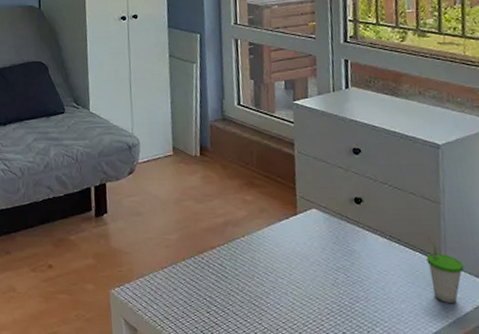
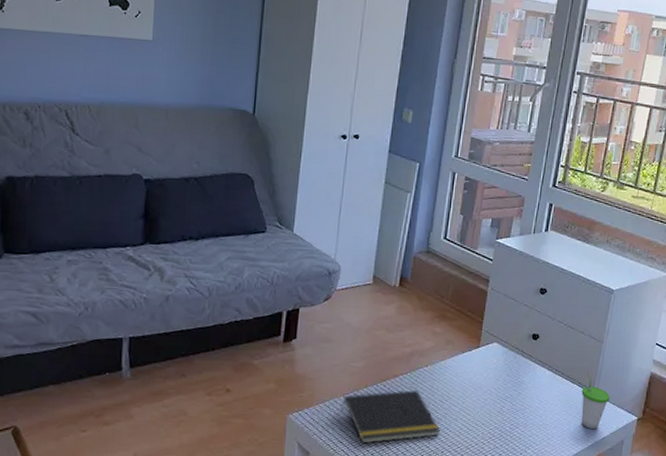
notepad: none [162,262,271,320] -> present [341,390,441,444]

